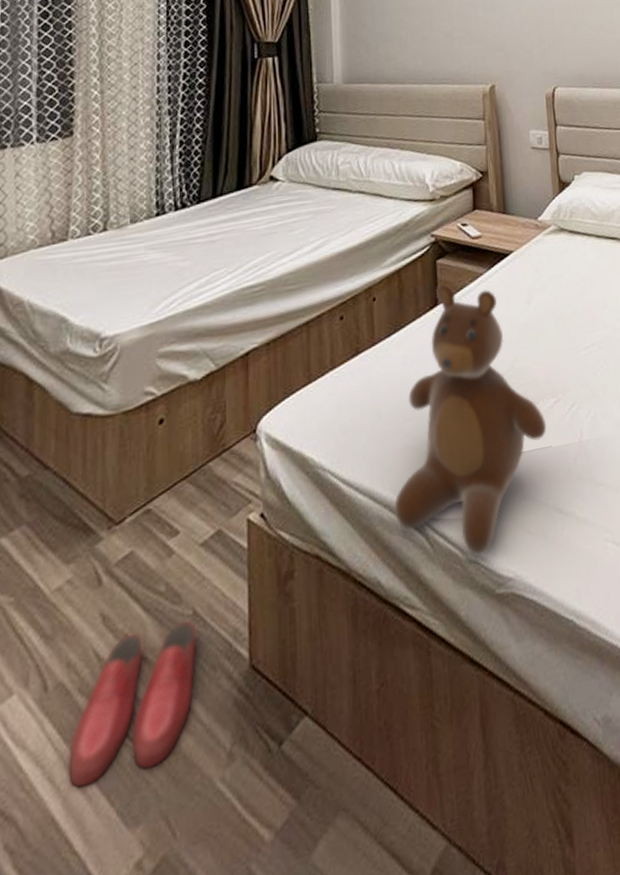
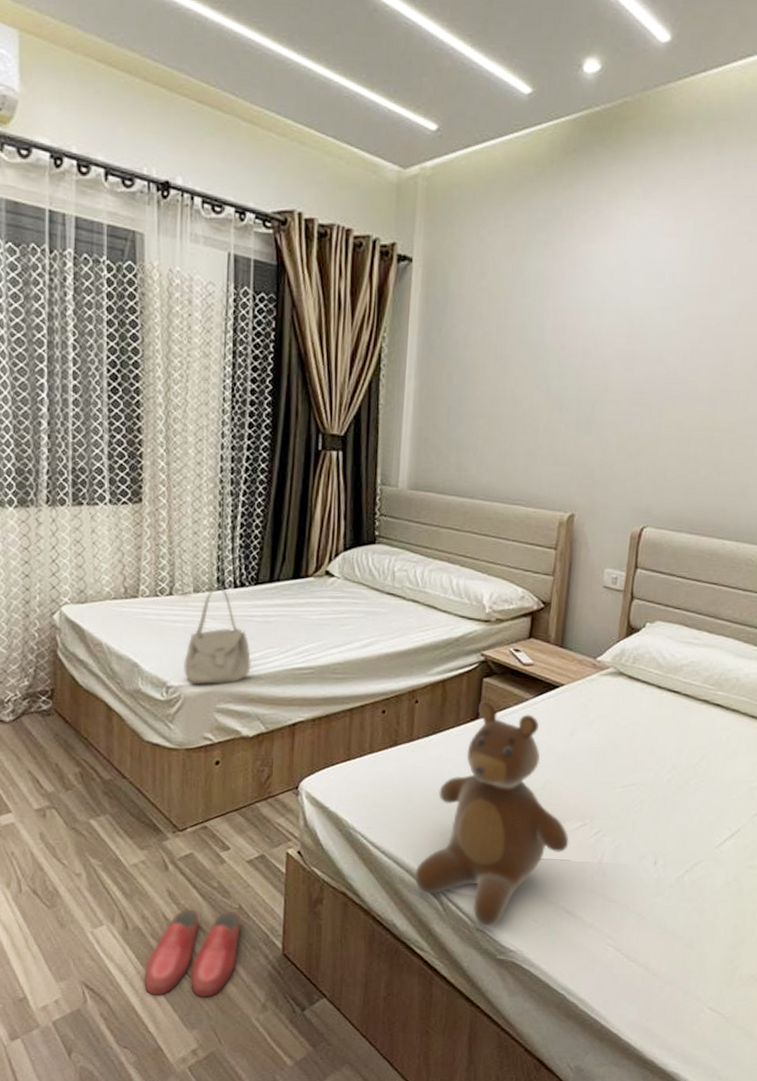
handbag: none [119,212,196,329] -> present [183,586,251,685]

